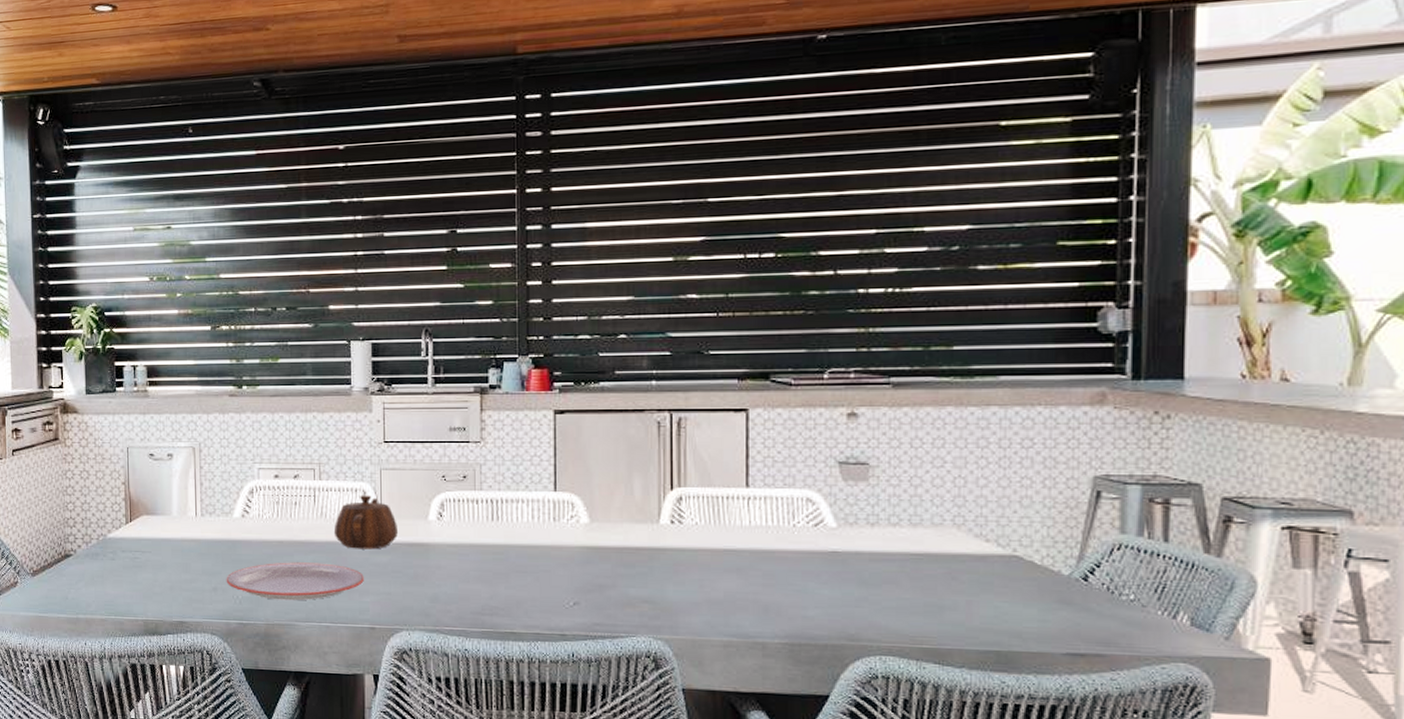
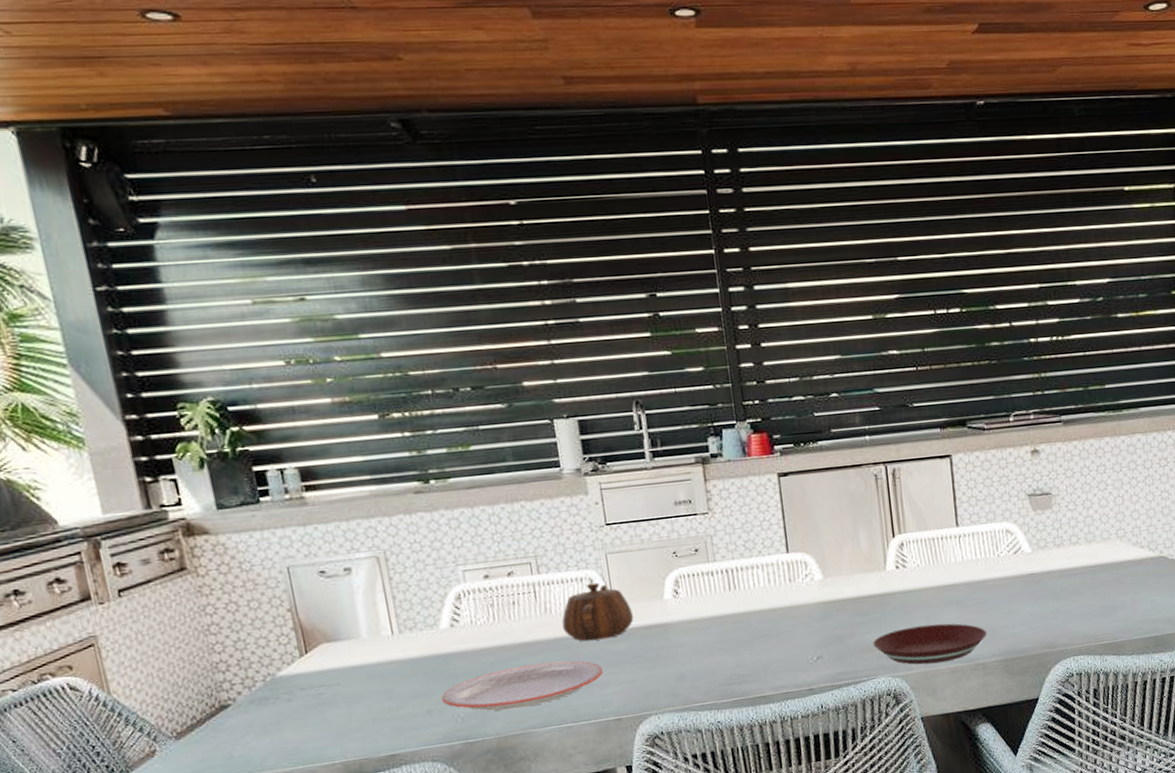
plate: none [636,588,772,633] -> present [872,623,987,665]

